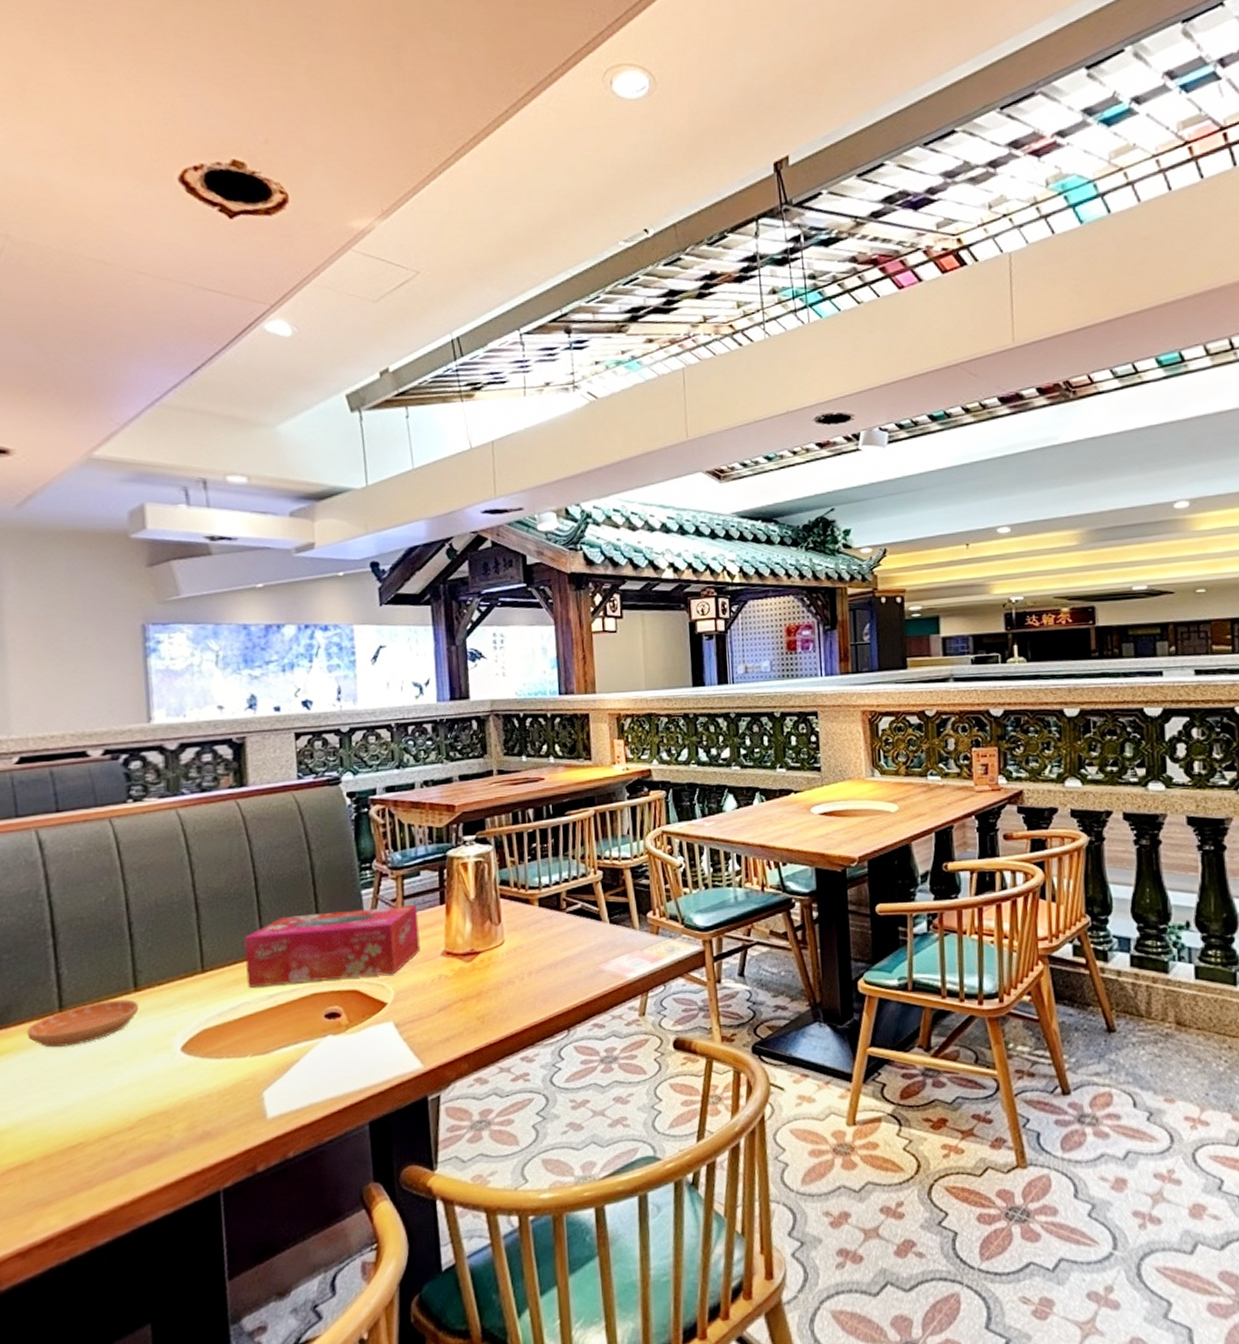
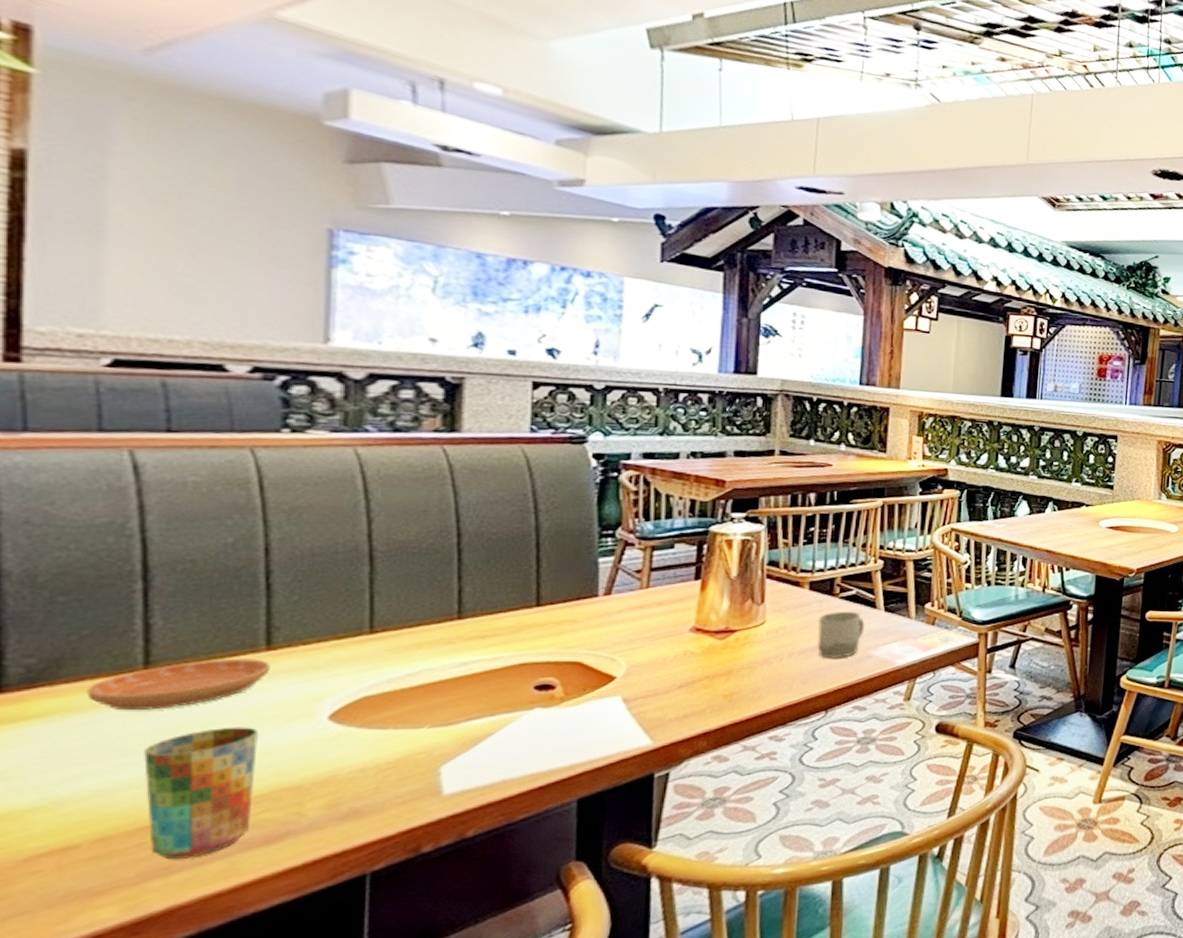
cup: none [65,1059,138,1175] -> present [144,727,260,860]
tissue box: present [244,905,420,987] -> none [433,577,667,653]
cup: none [550,925,594,976] -> present [817,611,865,659]

